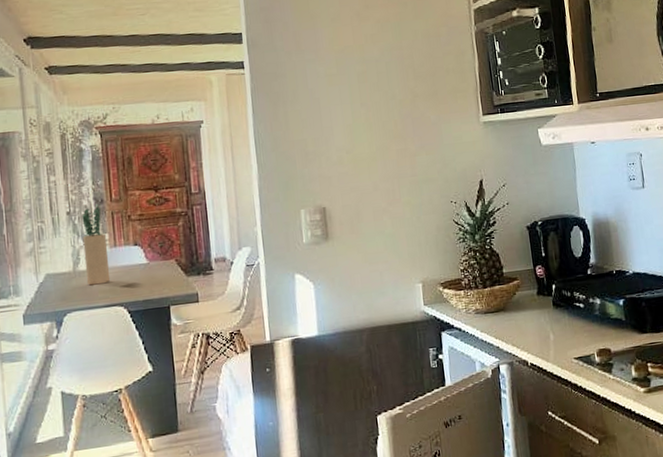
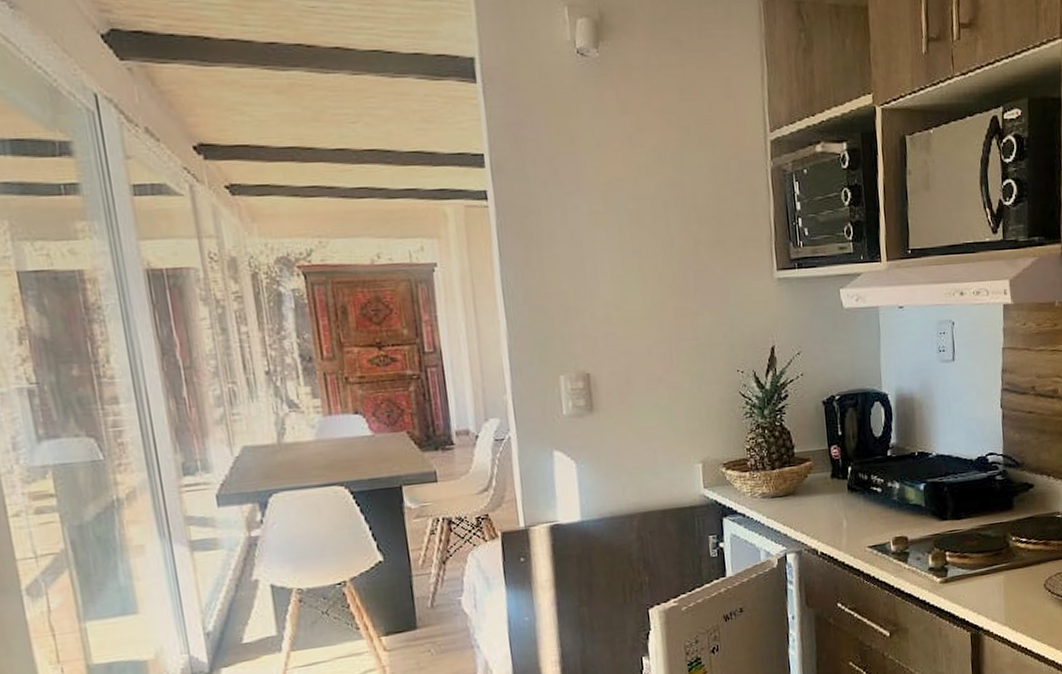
vase: present [82,200,111,286] -> none [285,358,326,461]

